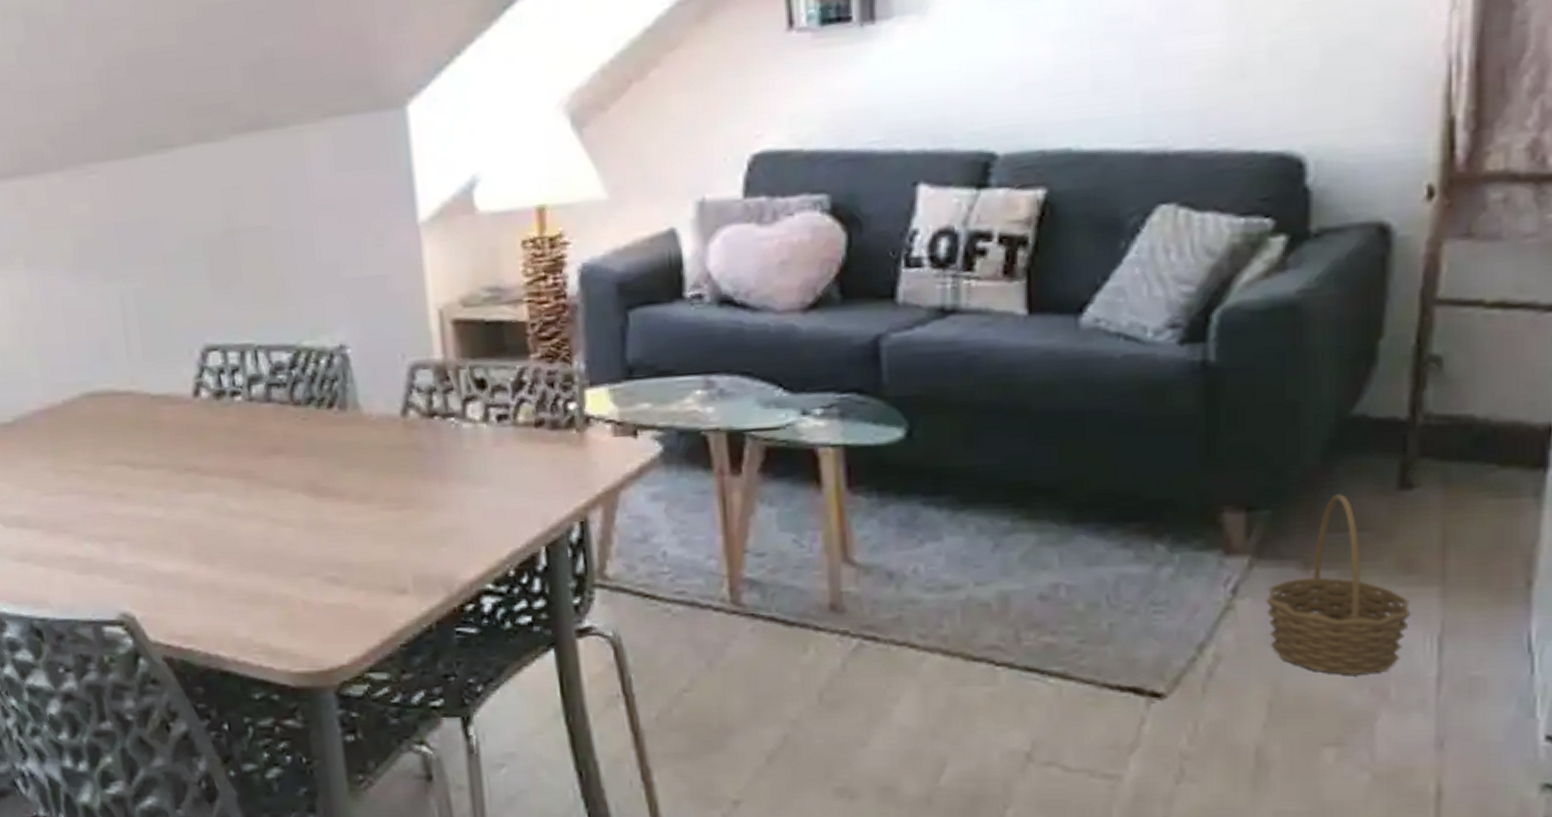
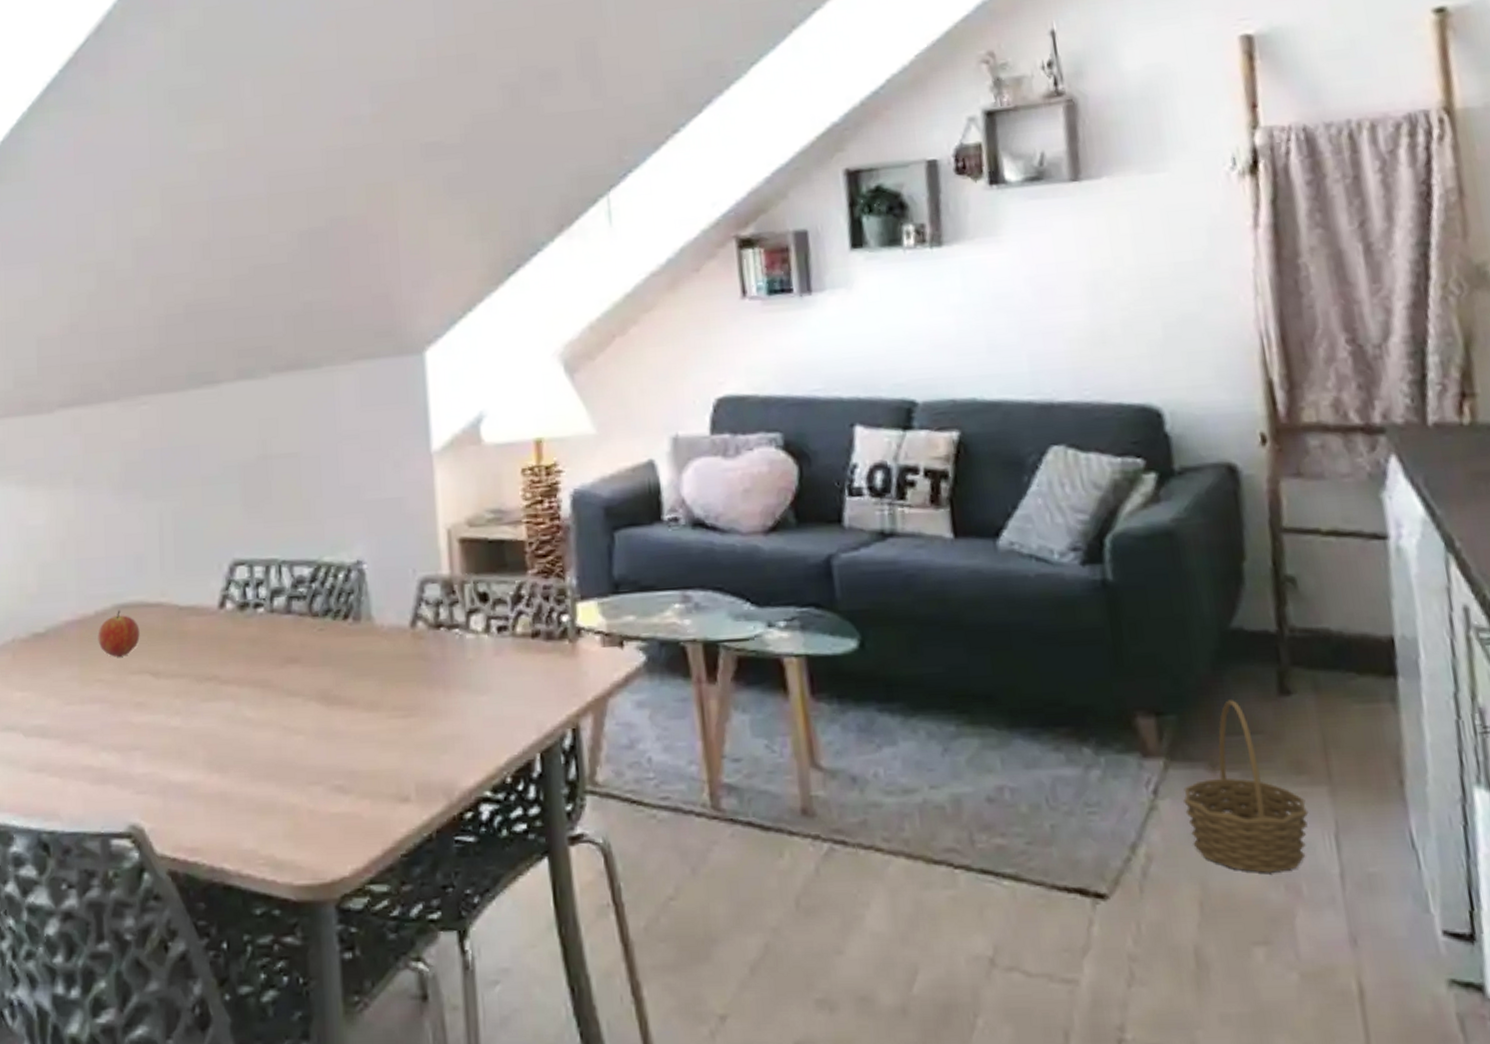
fruit: none [68,399,113,447] -> present [98,610,140,657]

